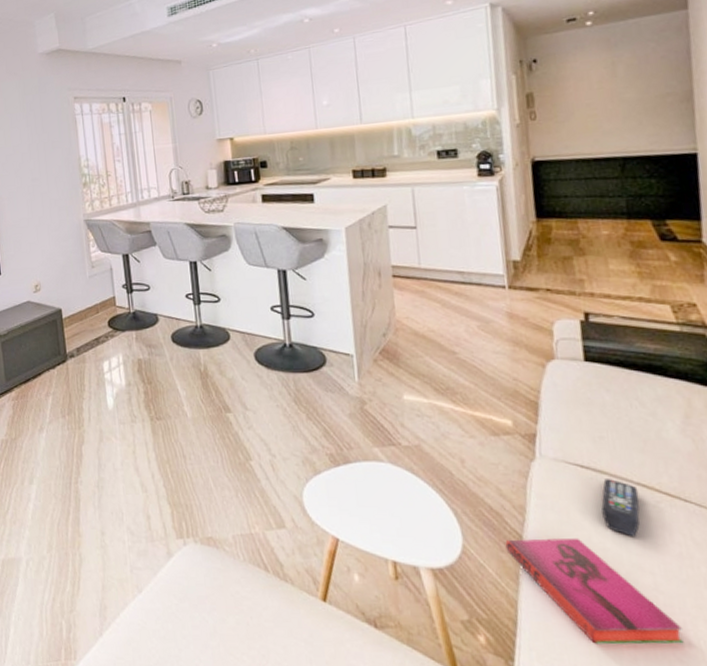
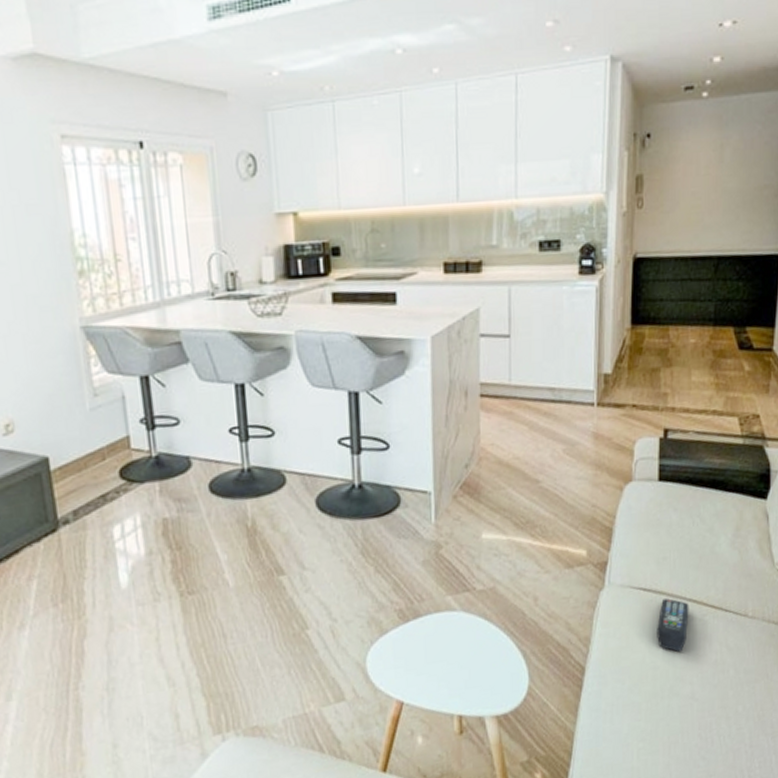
hardback book: present [505,537,684,645] -> none [568,661,709,759]

